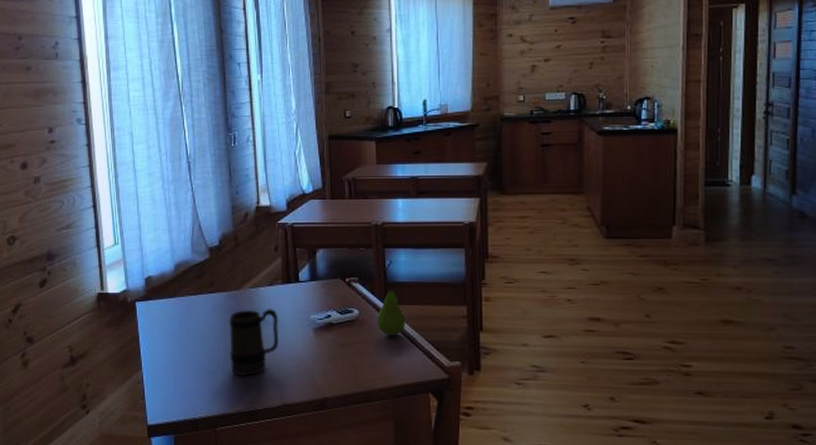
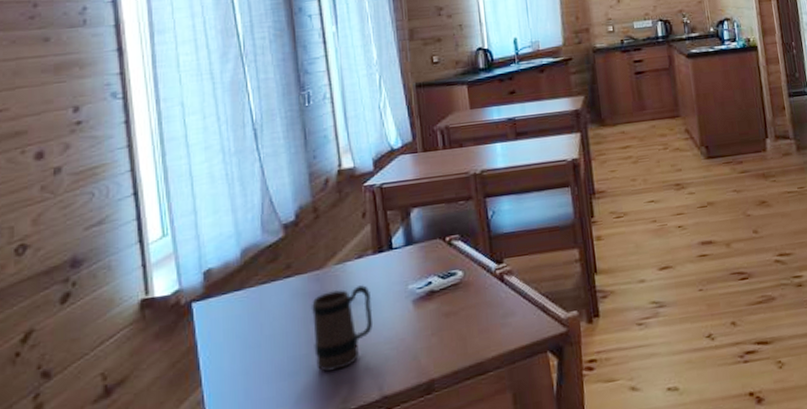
fruit: present [377,282,405,336] -> none [483,234,515,295]

